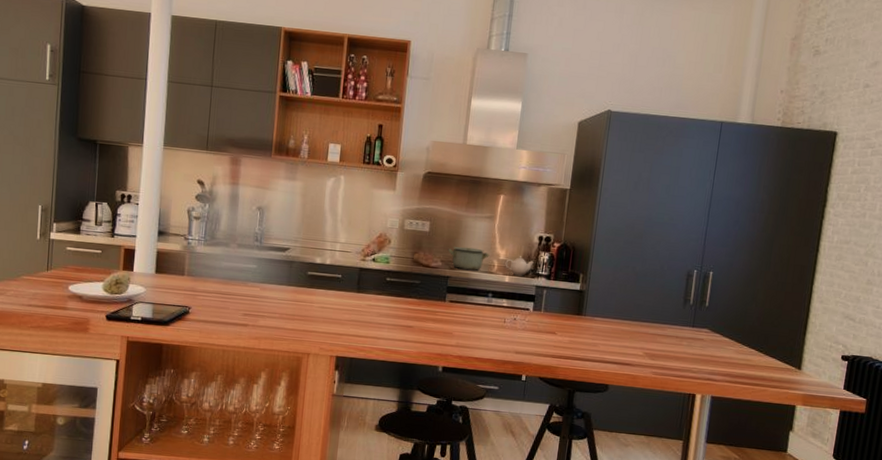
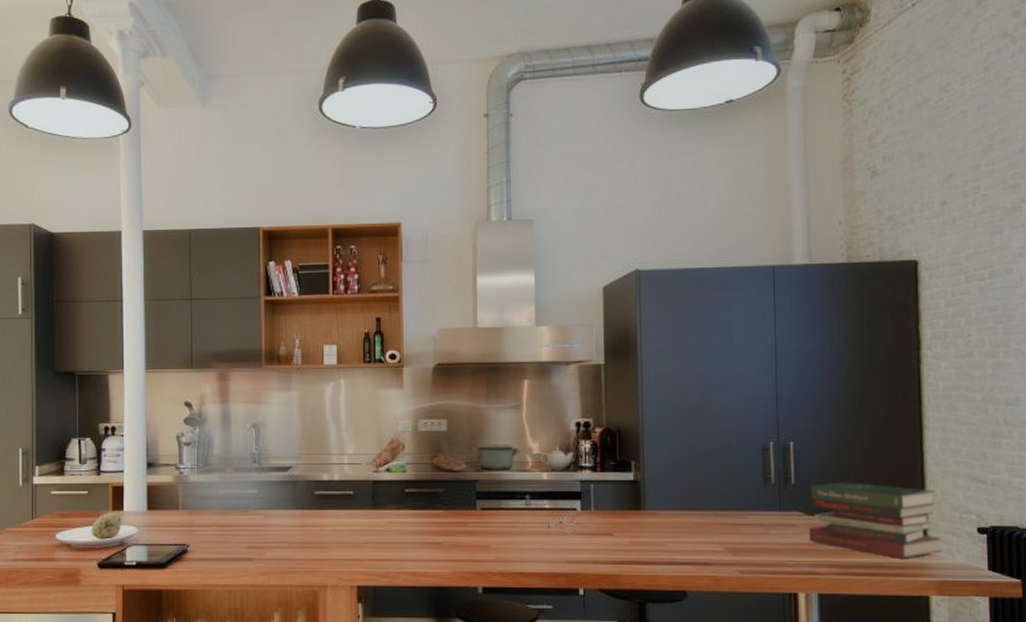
books: none [712,308,815,375] -> present [809,482,942,559]

